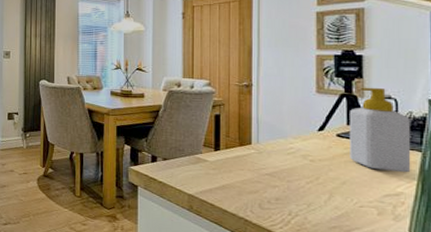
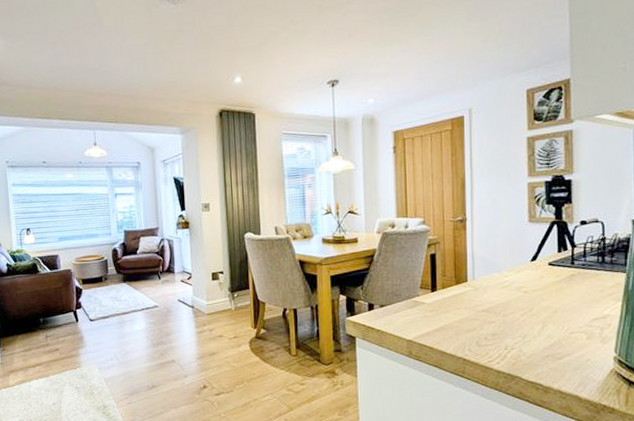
soap bottle: present [349,87,411,173] -> none [559,211,617,295]

